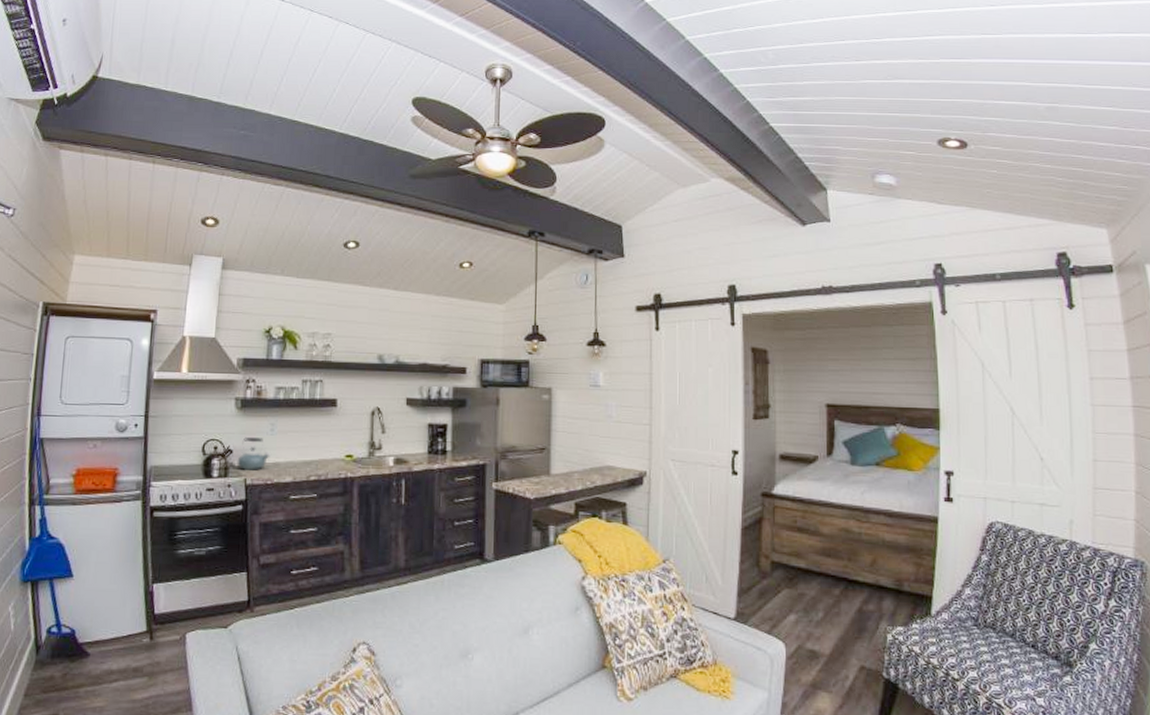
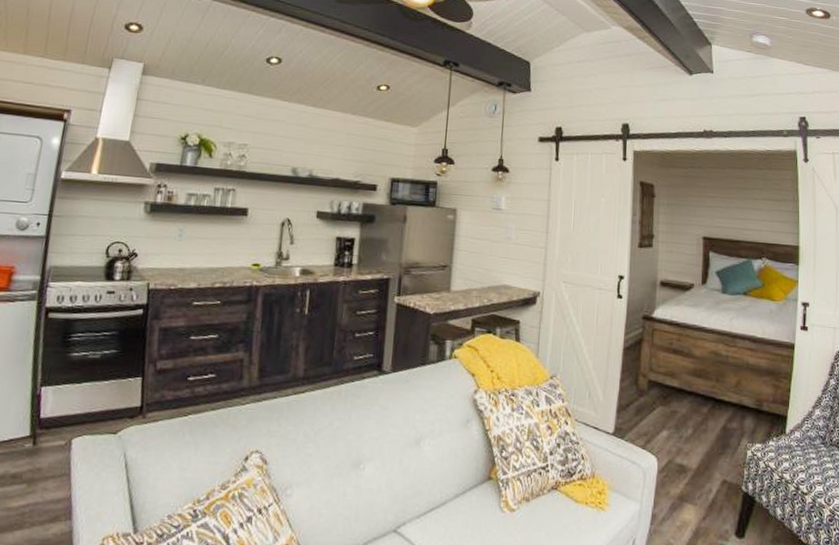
kettle: present [237,437,272,471] -> none [141,242,178,276]

